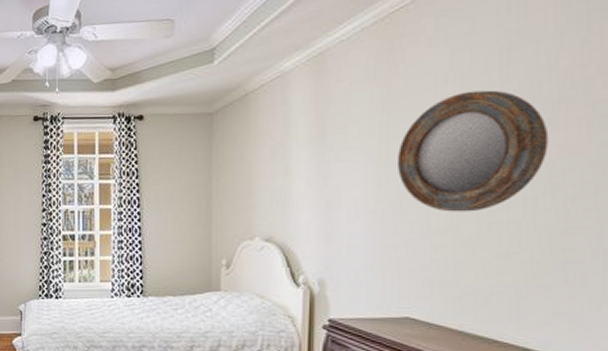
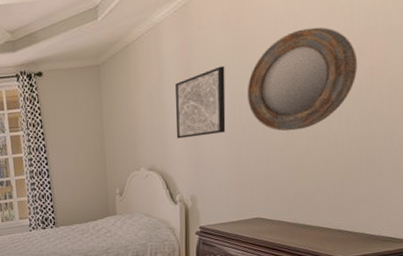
wall art: none [302,126,369,207] -> present [174,65,226,139]

